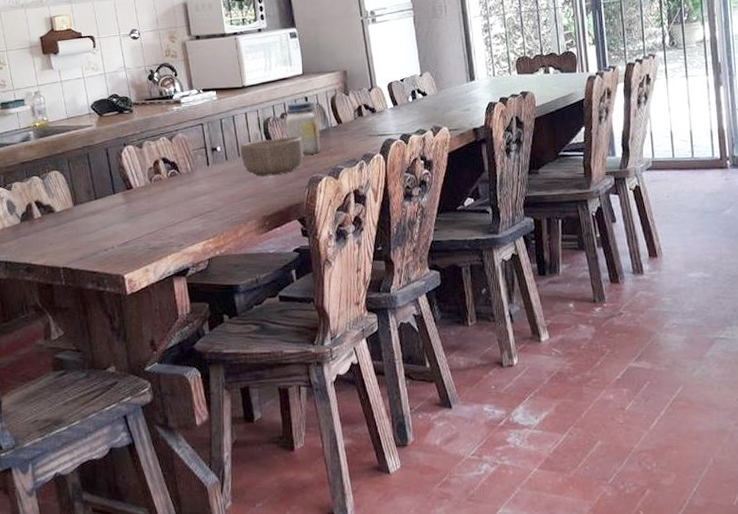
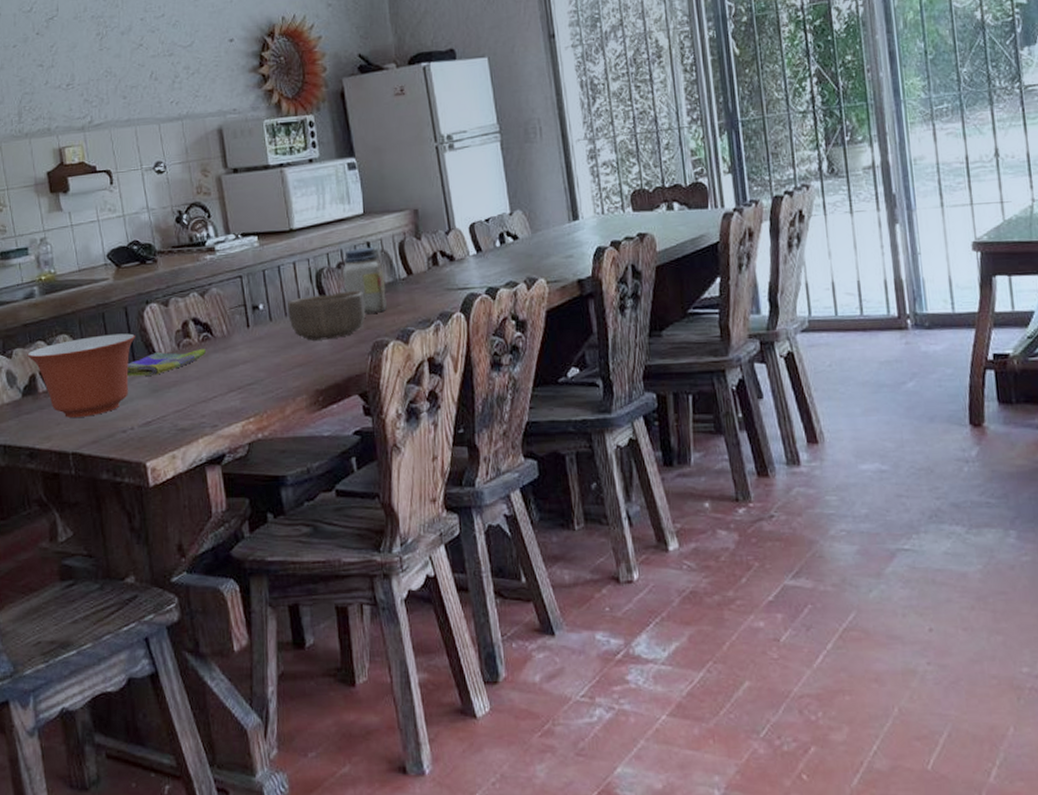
mixing bowl: none [24,170,115,239] -> present [27,333,135,418]
dish towel: none [107,183,173,205] -> present [126,349,206,377]

